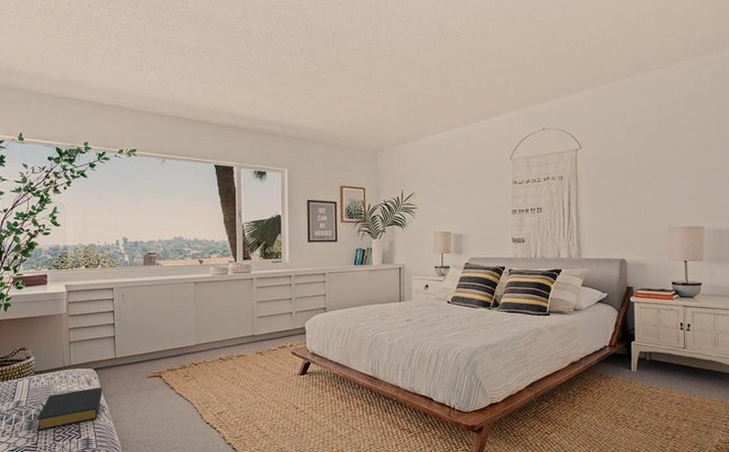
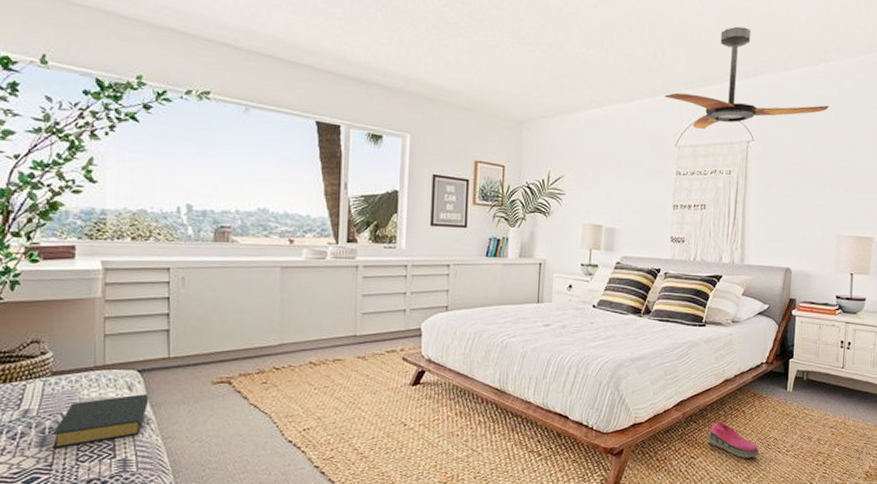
ceiling fan: none [497,50,650,142] -> present [664,26,829,129]
shoe: none [559,400,609,434] -> present [707,421,759,459]

